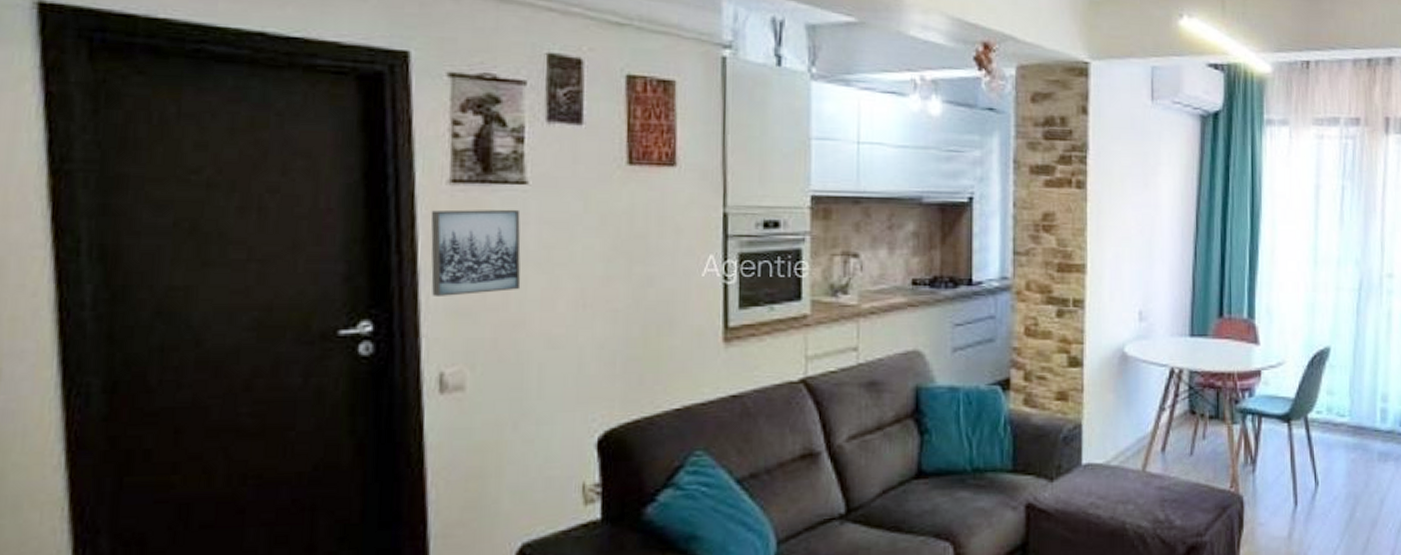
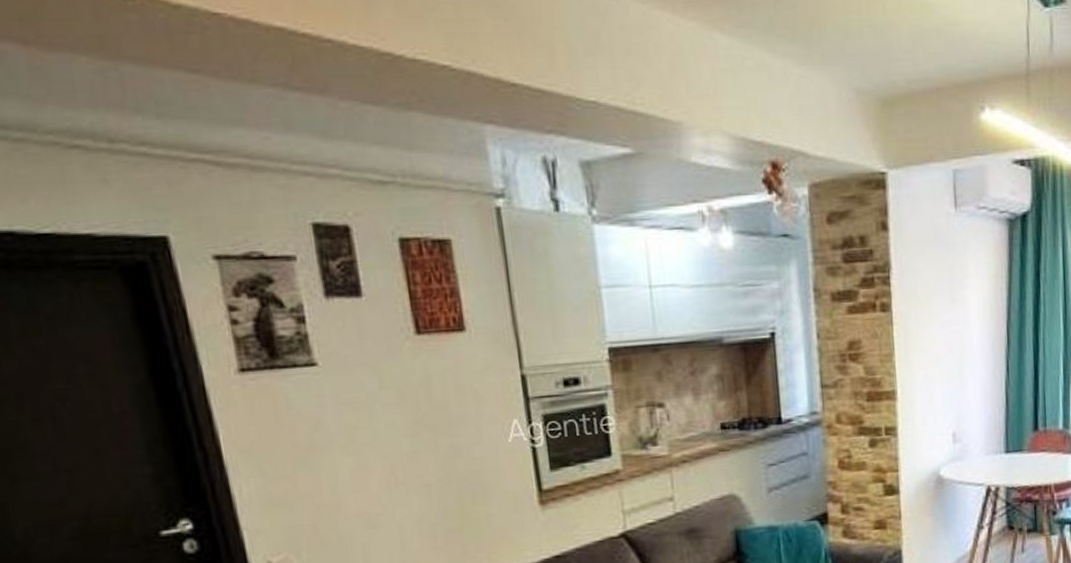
wall art: present [430,209,521,296] -> none [225,392,330,489]

